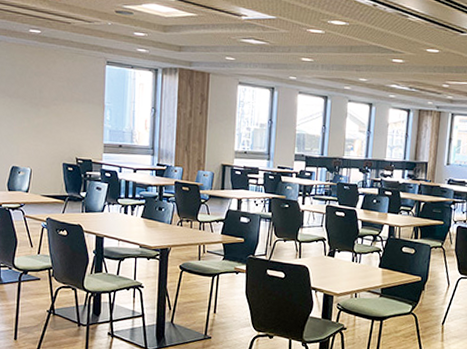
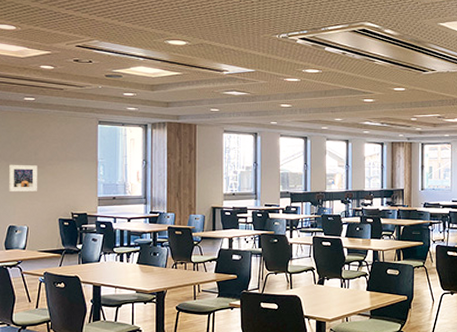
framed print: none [12,101,42,132] -> present [8,164,37,191]

